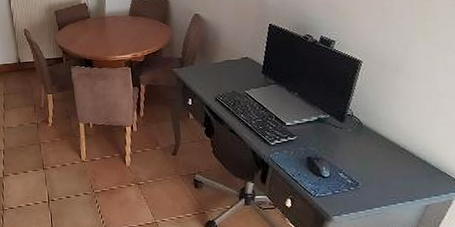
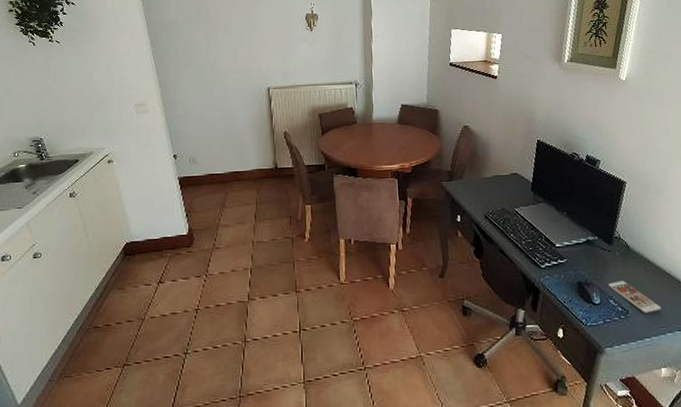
smartphone: none [338,155,393,185] -> present [608,280,661,314]

